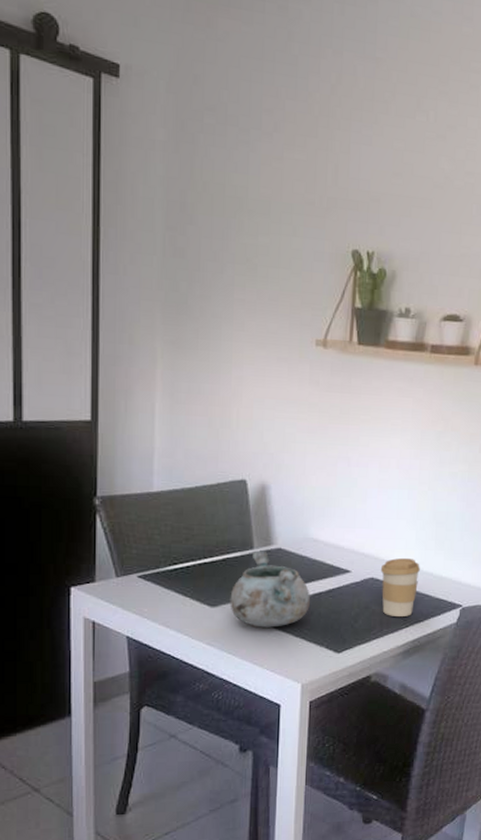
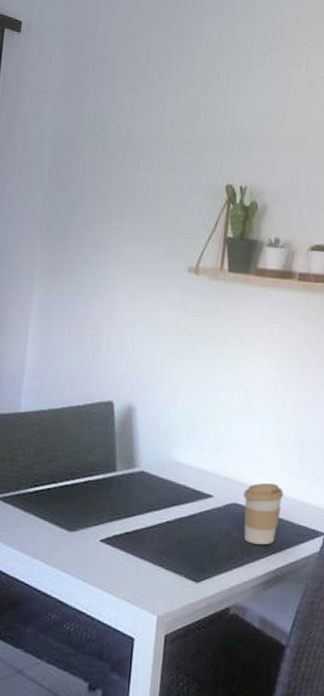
decorative bowl: present [230,551,311,627] -> none [88,473,172,554]

